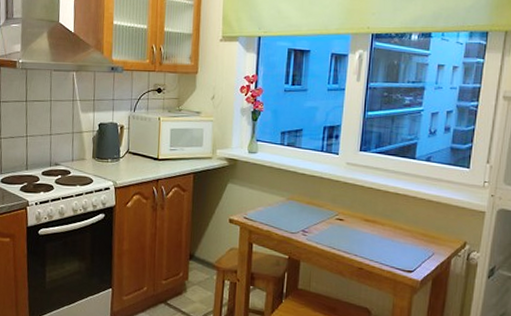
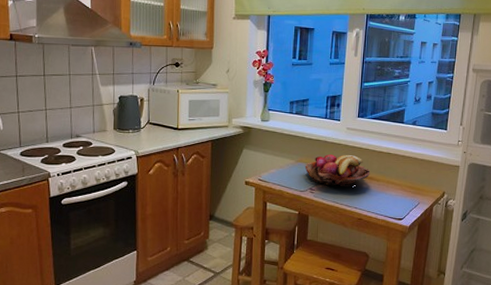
fruit basket: none [296,192,374,231] -> present [304,154,371,187]

